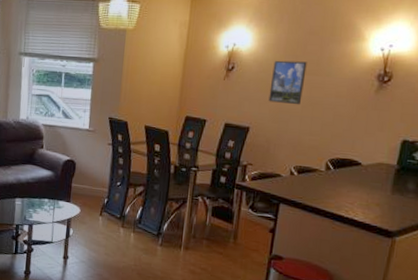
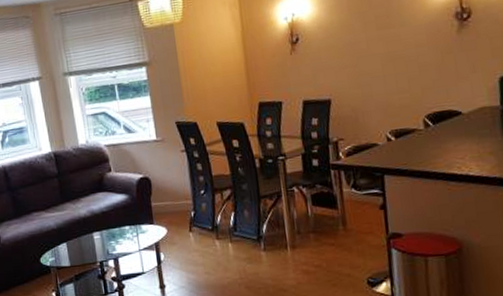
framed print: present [268,60,307,105] -> none [340,16,381,68]

